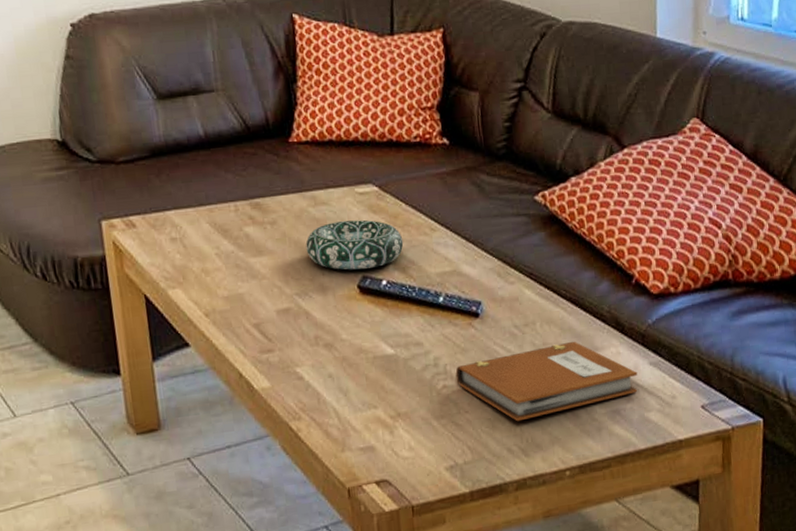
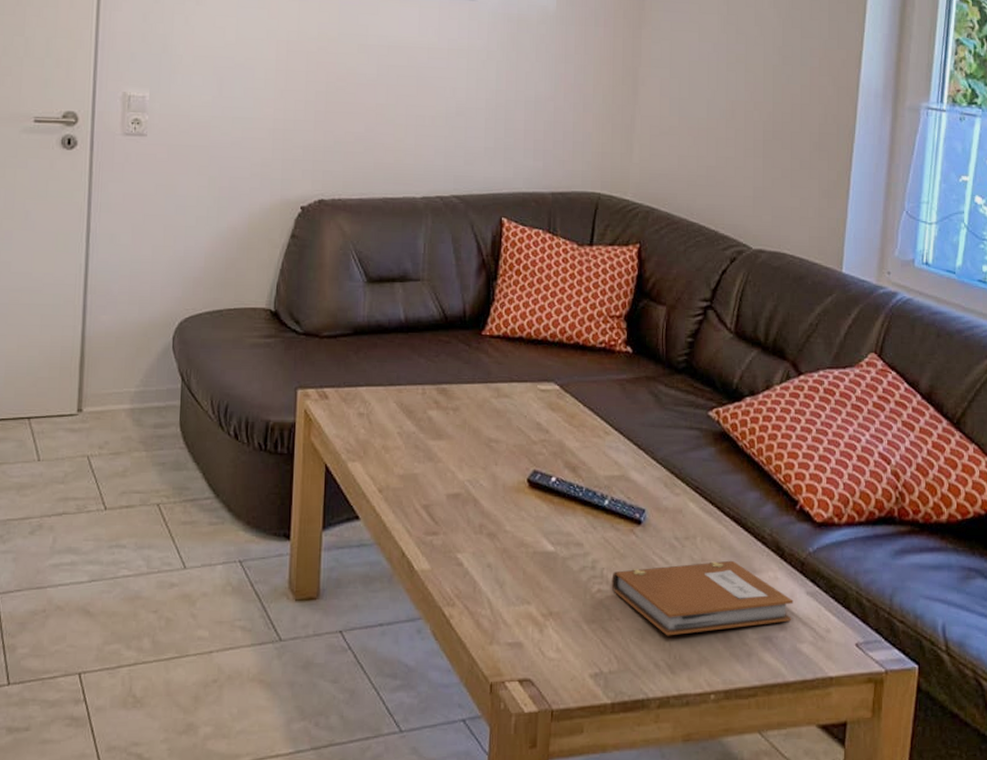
decorative bowl: present [305,219,404,270] -> none [483,415,577,464]

